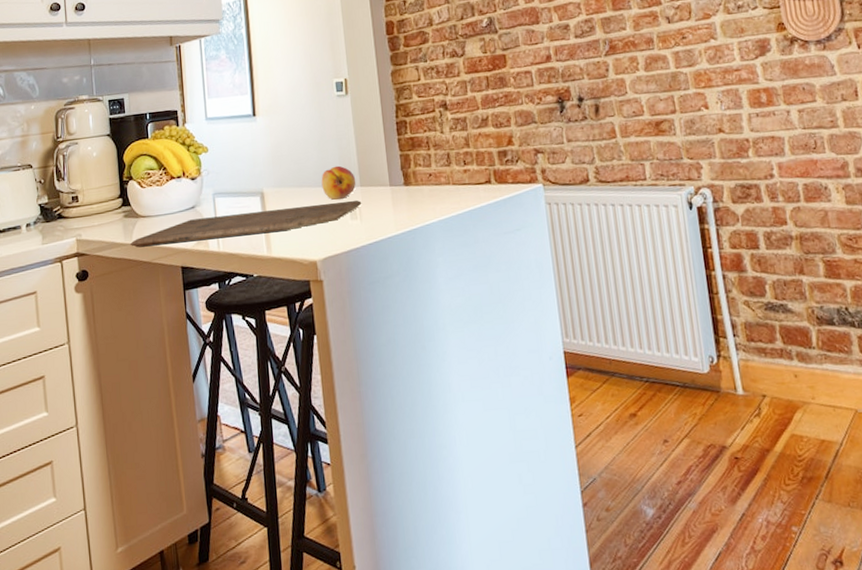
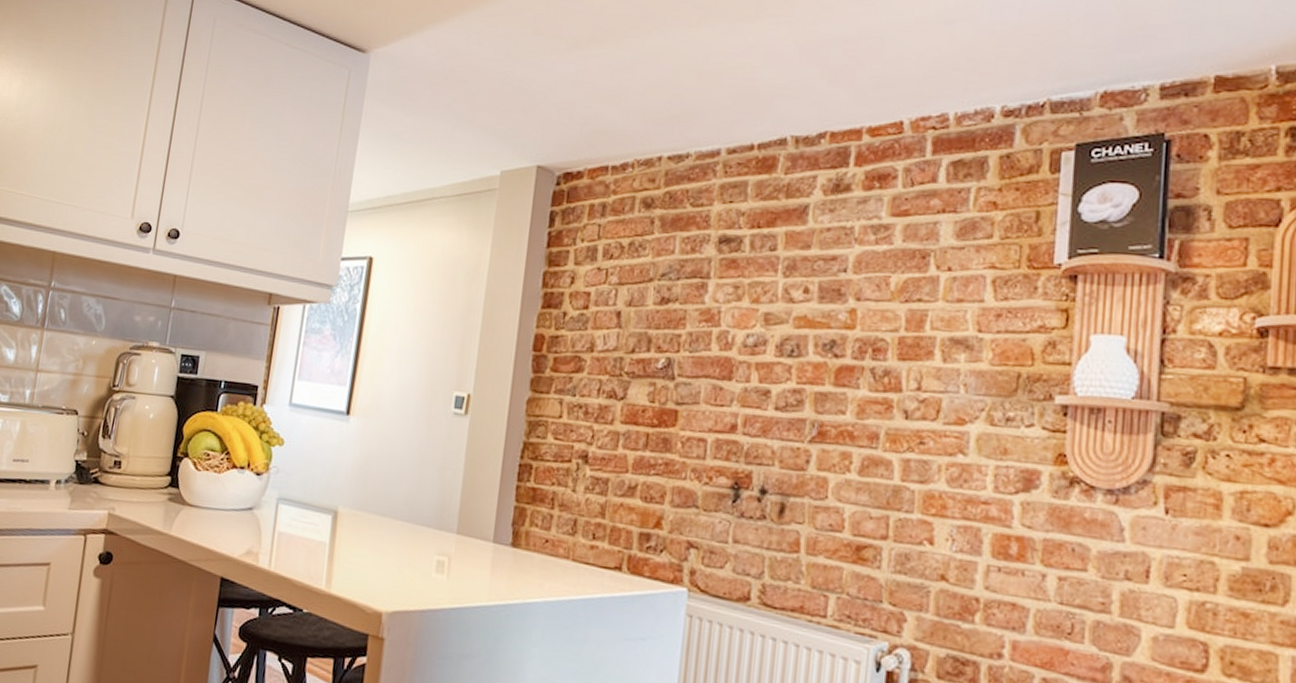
cutting board: present [129,200,362,248] -> none [167,522,454,569]
fruit: present [321,165,356,200] -> none [409,500,453,544]

